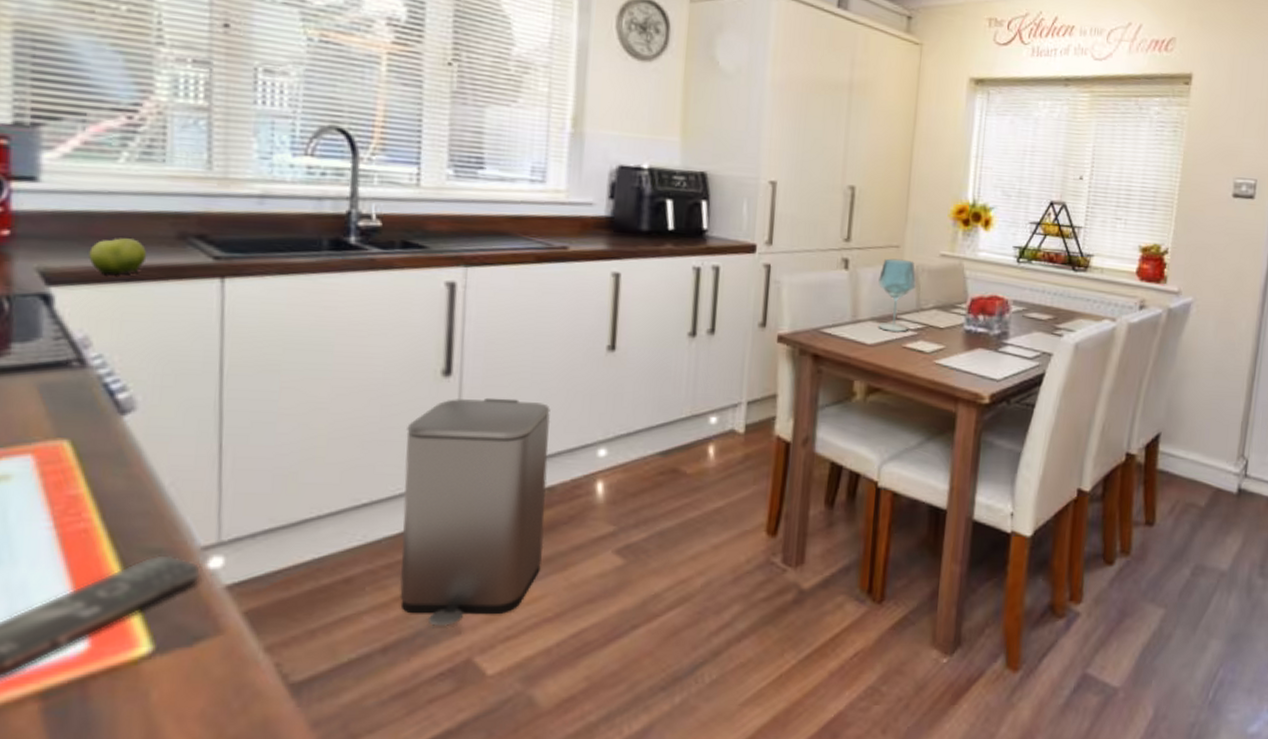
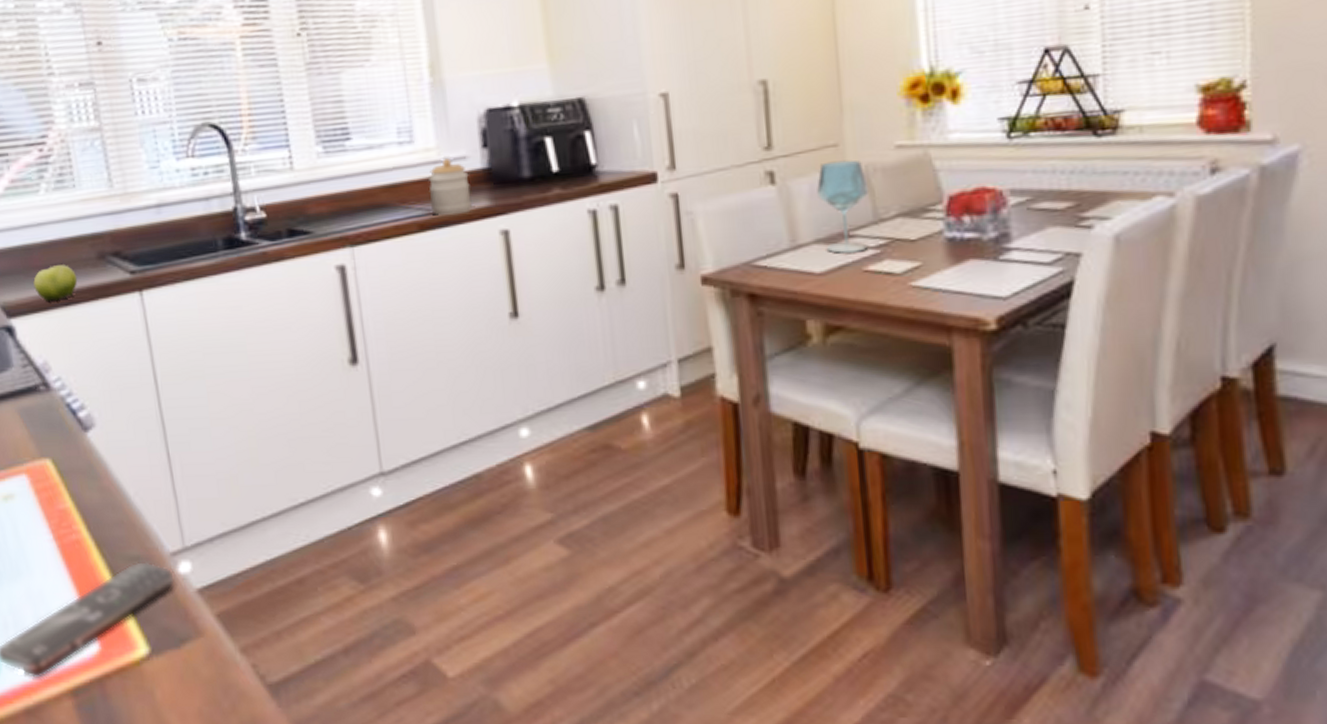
pedal bin: present [399,397,551,626] -> none [326,382,483,626]
jar: none [551,202,592,254] -> present [428,158,472,217]

